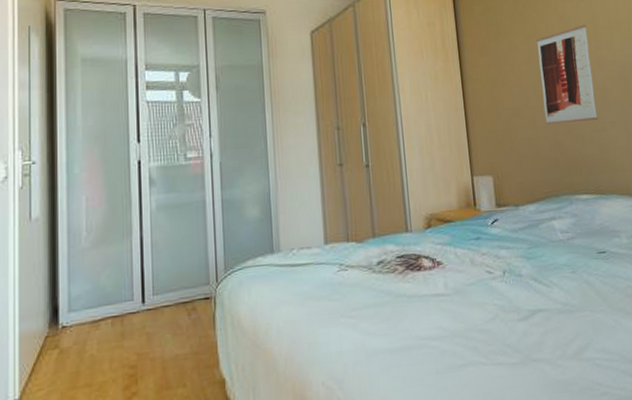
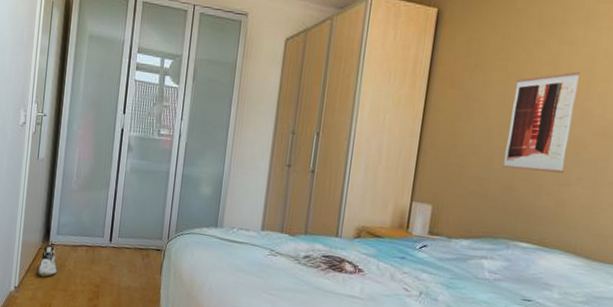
shoe: none [45,328,75,376] -> present [37,244,57,277]

